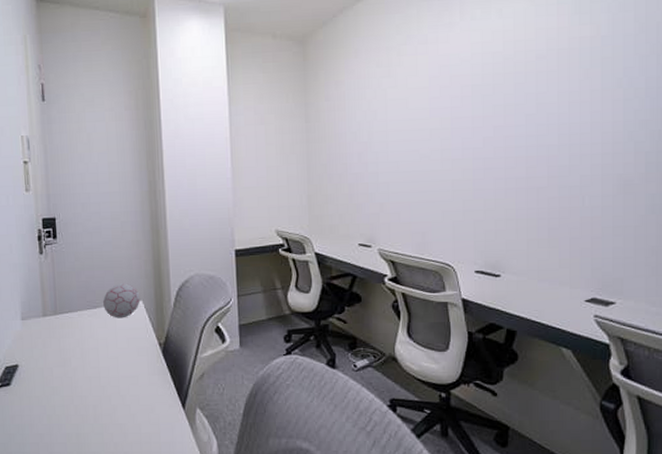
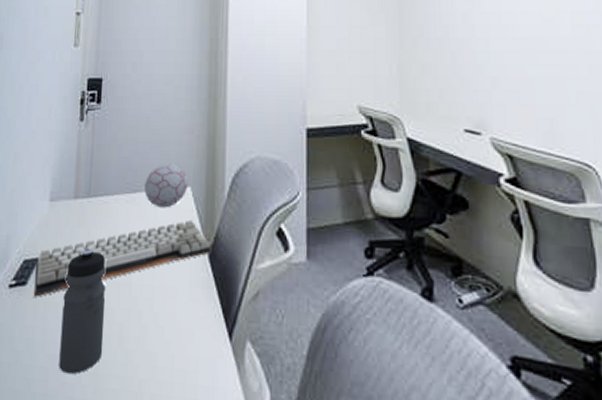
keyboard: none [16,325,165,394] -> present [33,219,212,297]
water bottle: none [44,353,82,446] -> present [59,247,106,375]

